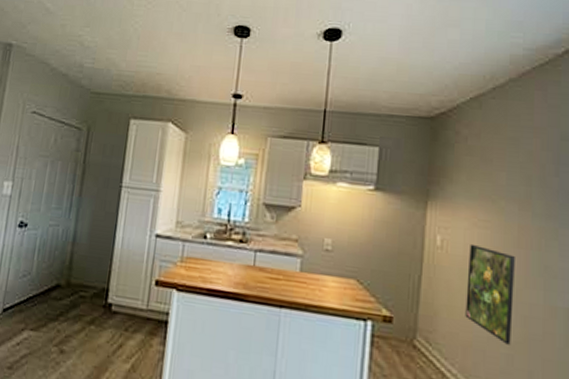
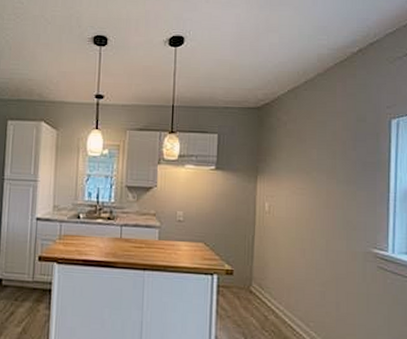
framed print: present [465,243,515,345] -> none [289,207,325,284]

